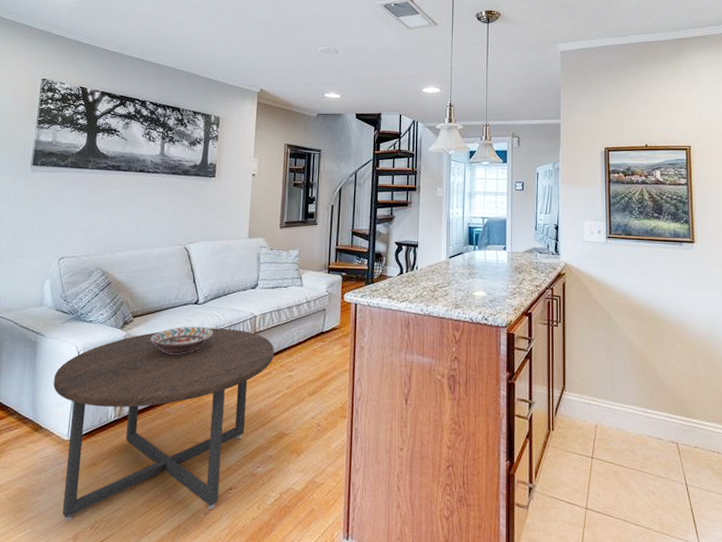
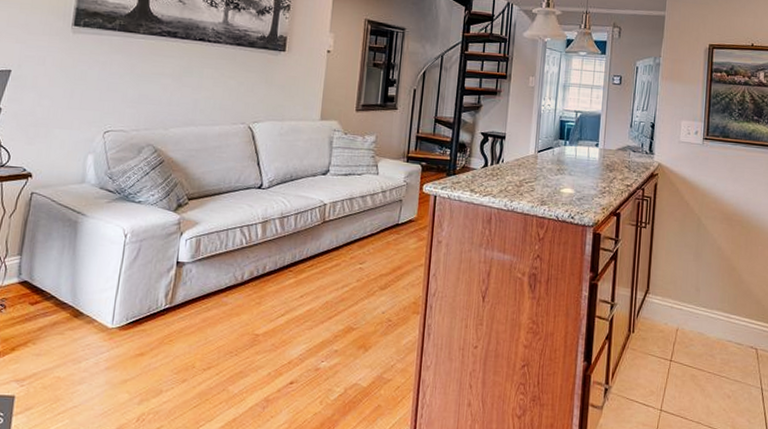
coffee table: present [53,328,274,521] -> none [95,214,345,413]
decorative bowl: present [149,326,214,355] -> none [206,211,278,242]

